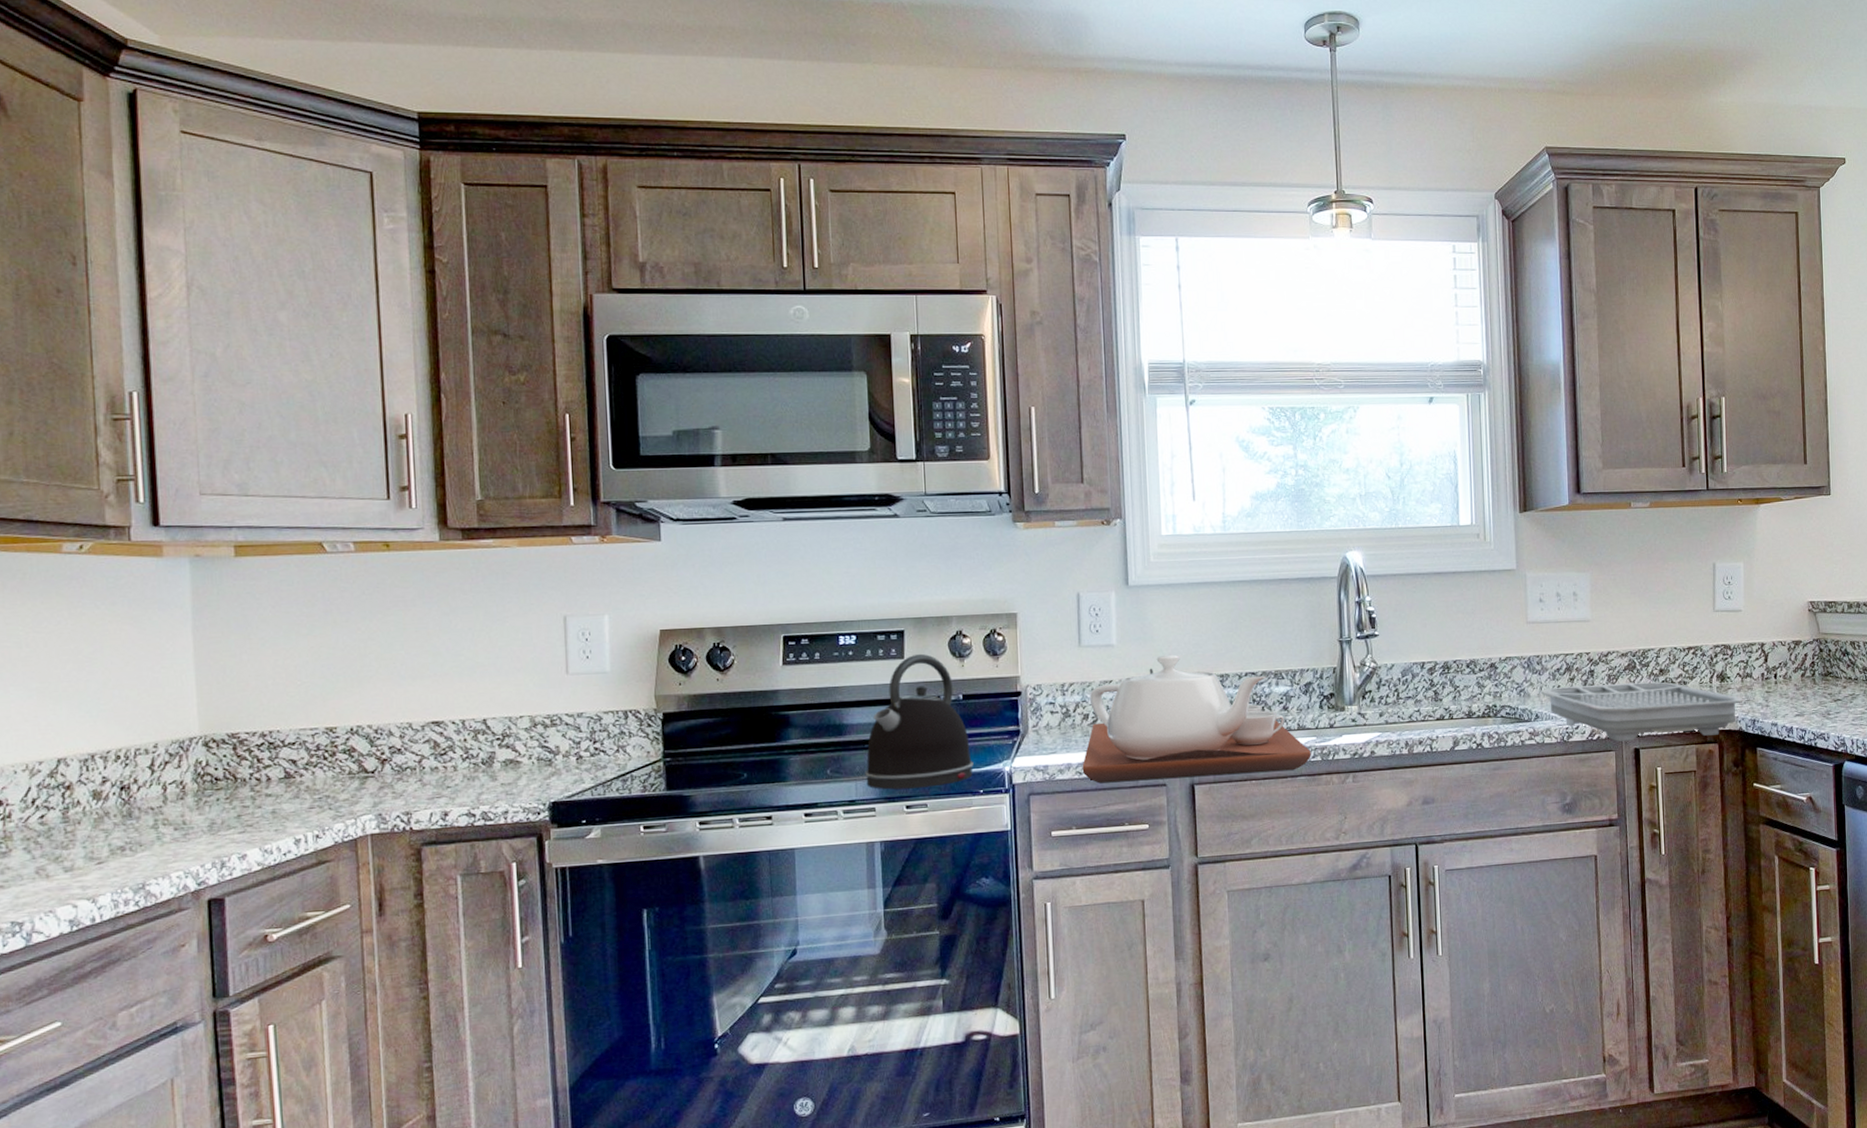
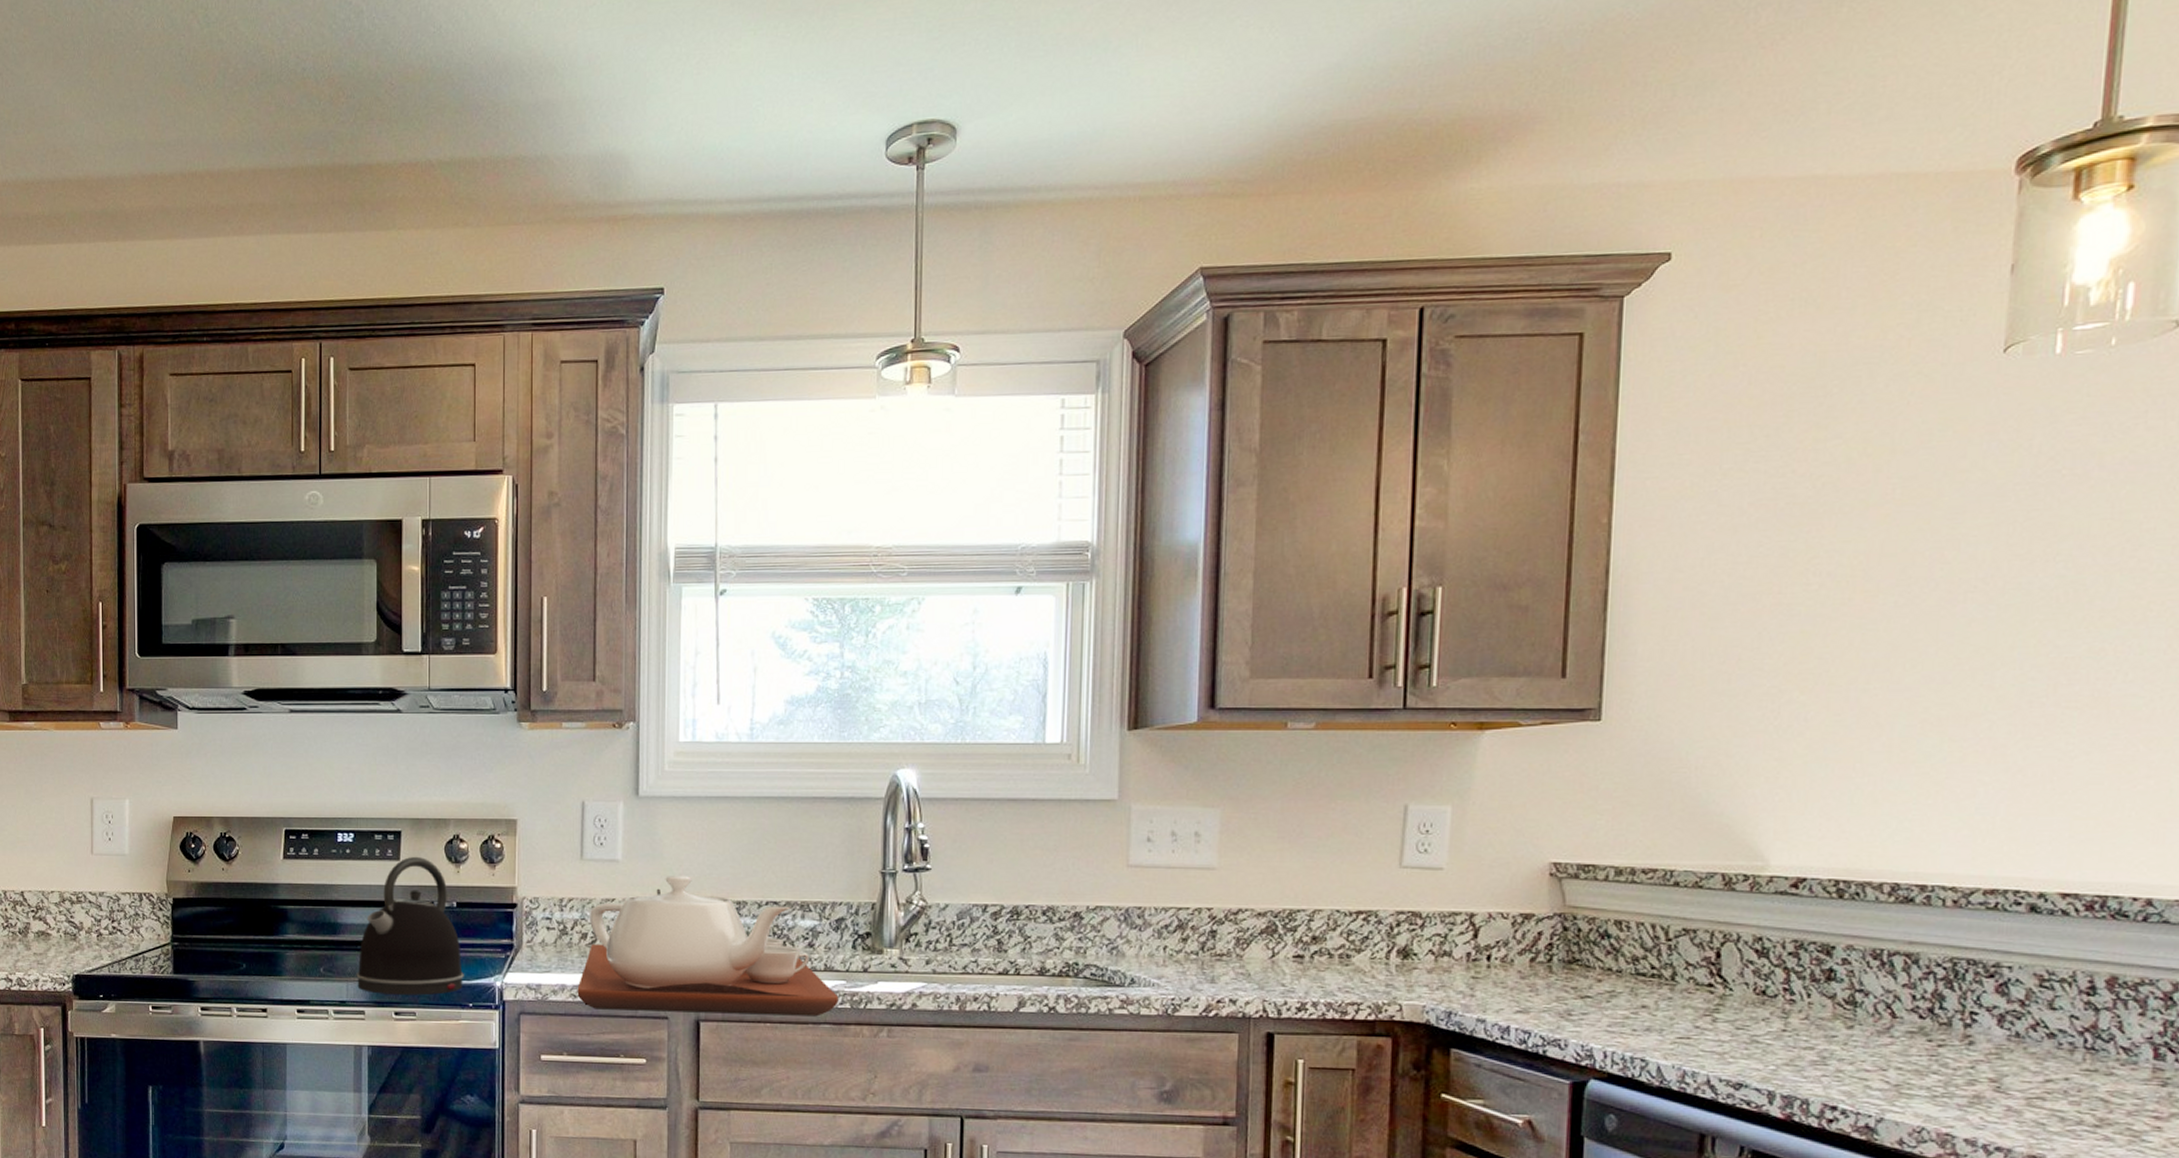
dish rack: present [1541,682,1745,742] -> none [1141,947,1437,1027]

